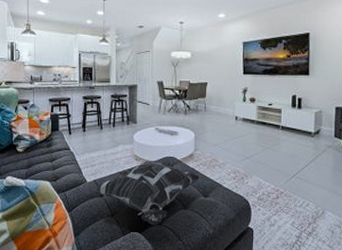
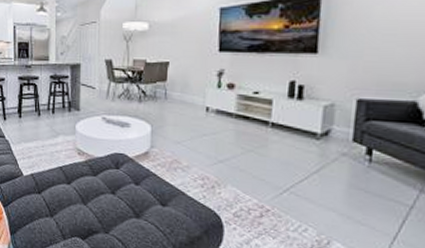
decorative pillow: present [93,161,200,225] -> none [30,156,157,233]

